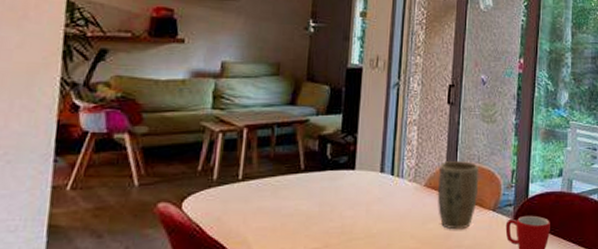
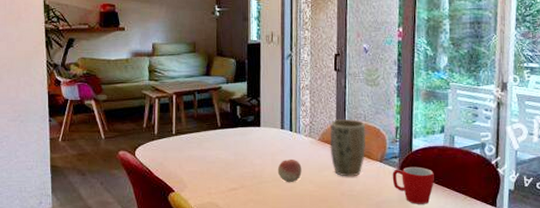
fruit: none [372,209,403,239] -> present [277,158,302,183]

